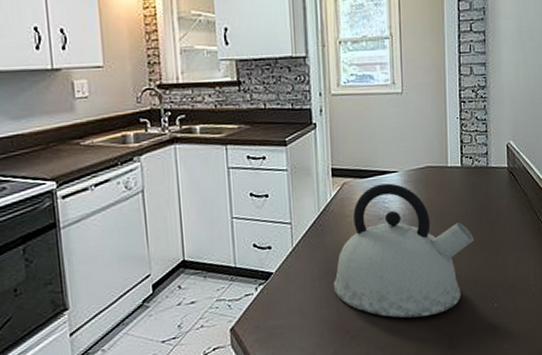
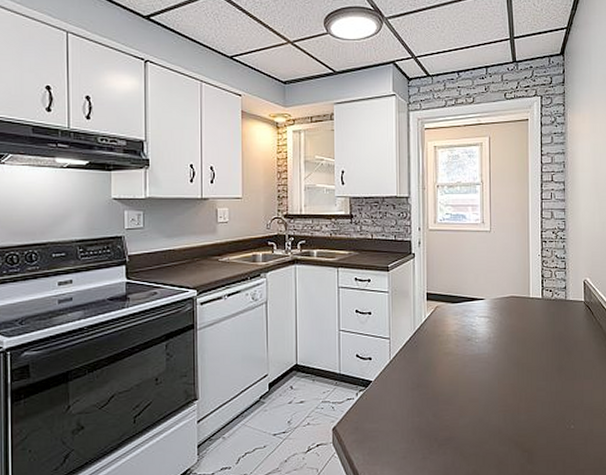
kettle: present [333,183,474,318] -> none [424,309,553,433]

